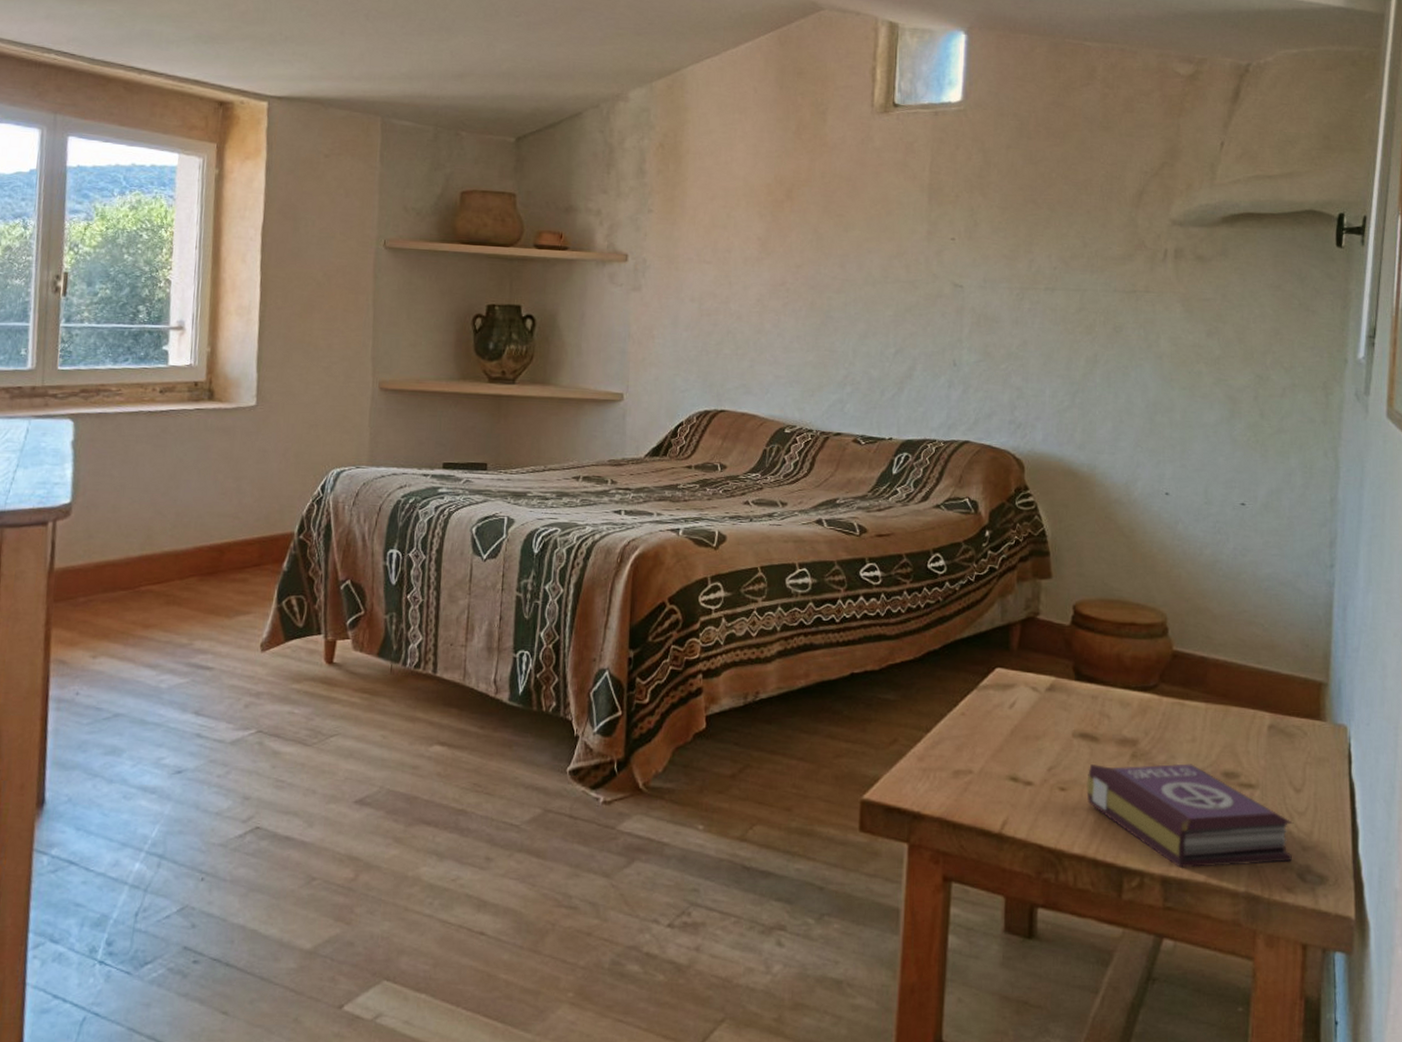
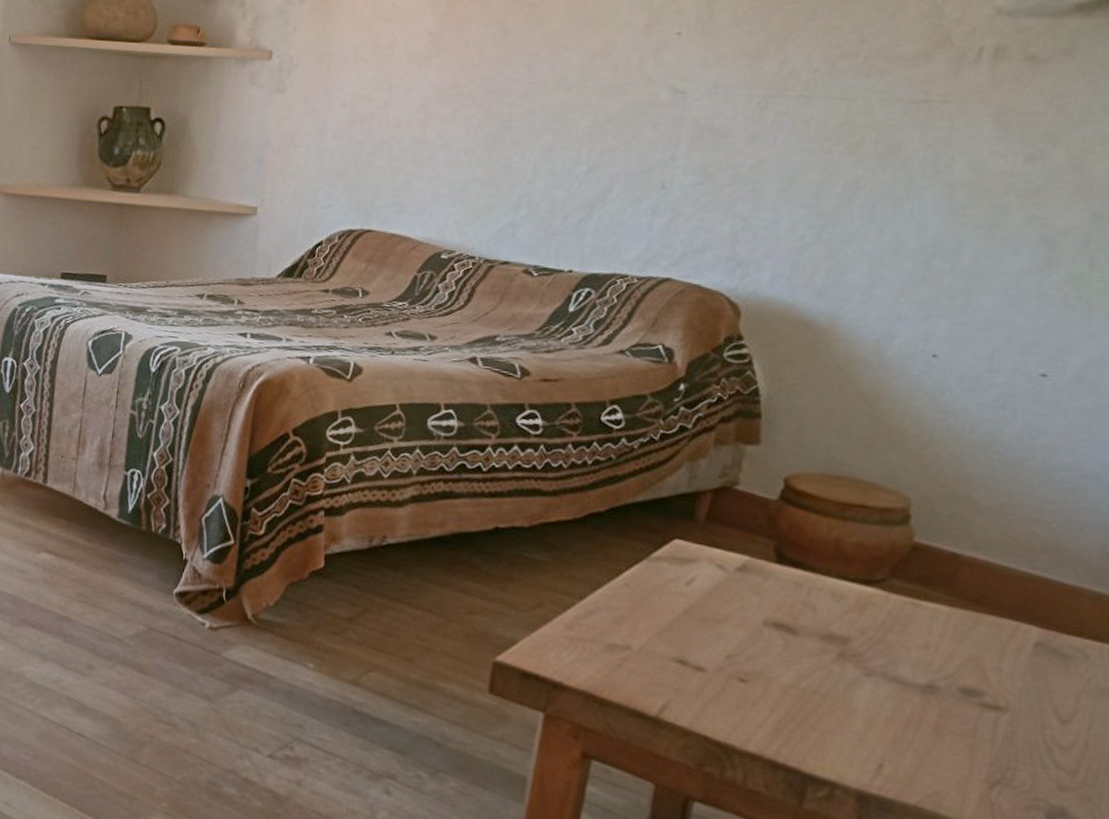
book: present [1086,763,1294,869] -> none [773,658,1052,800]

